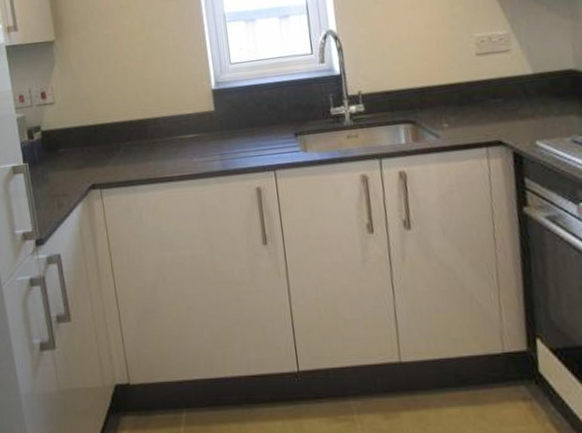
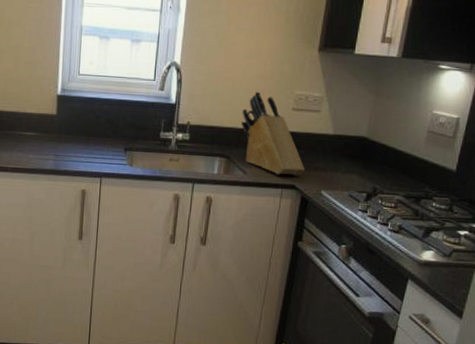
knife block: none [417,42,509,133] -> present [241,91,305,175]

